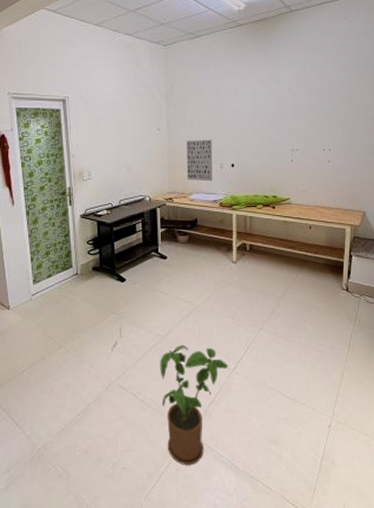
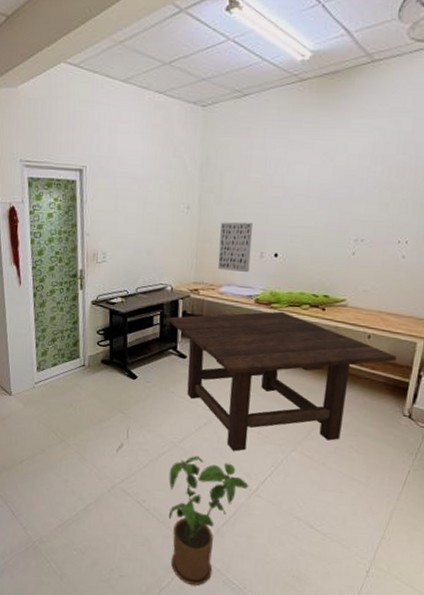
dining table: none [148,212,332,336] -> present [167,311,396,451]

